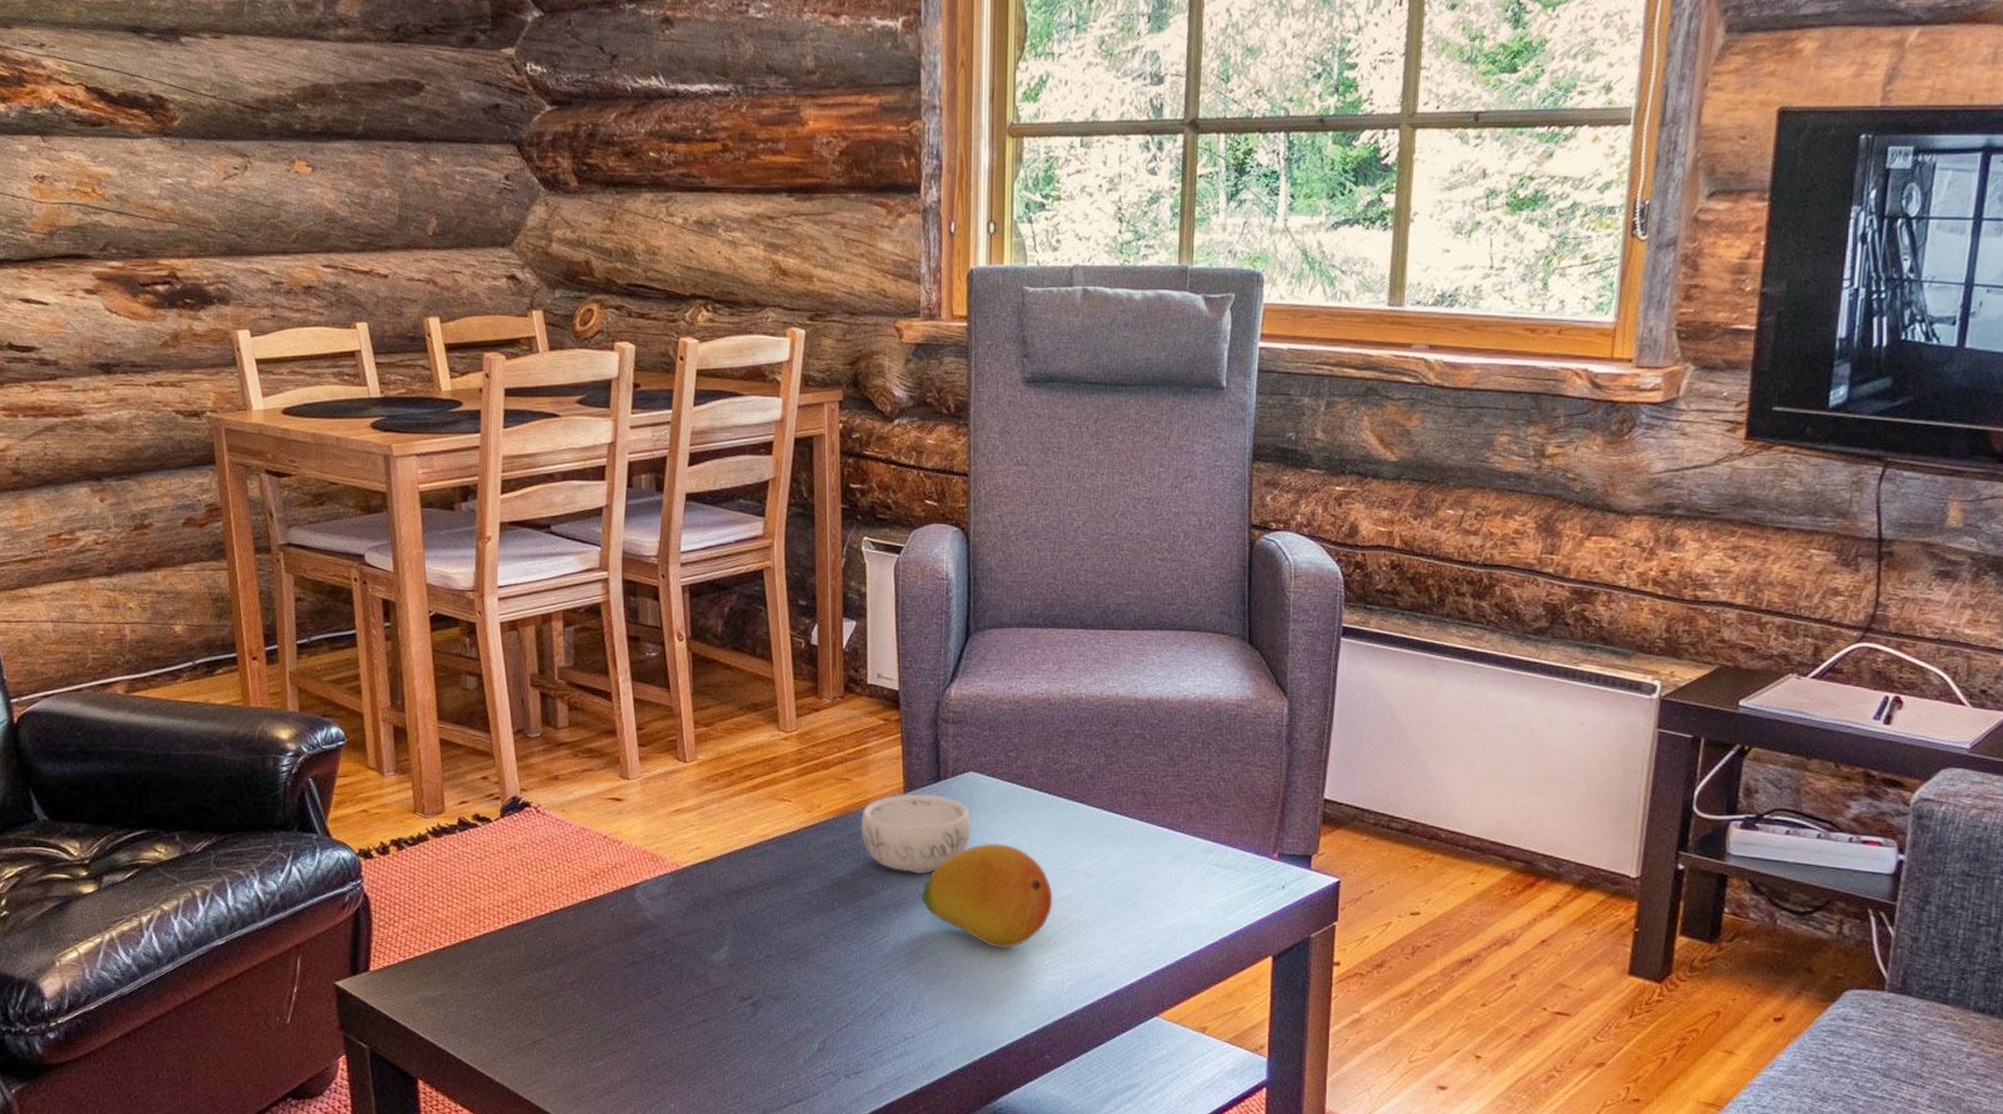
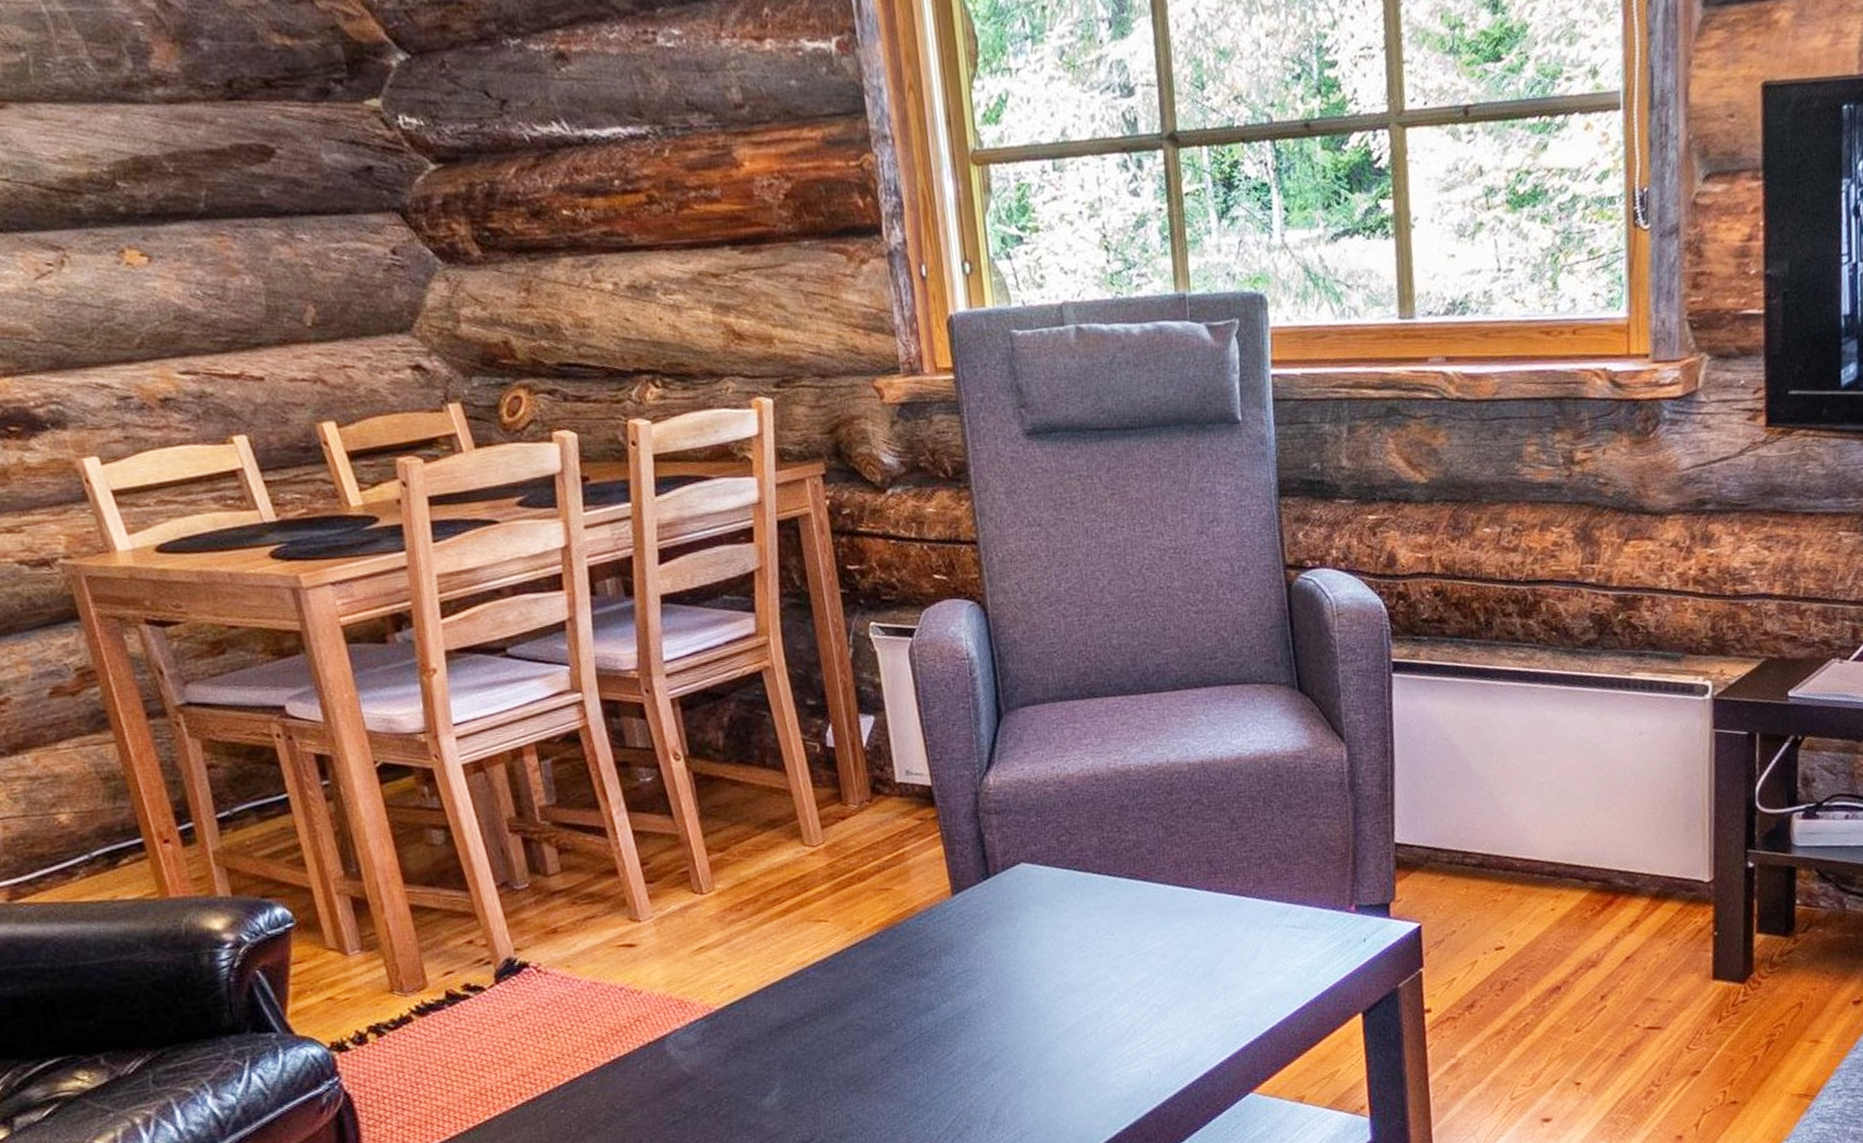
decorative bowl: present [860,794,971,874] -> none [909,893,1030,980]
fruit: present [921,843,1053,949] -> none [985,935,1128,1047]

